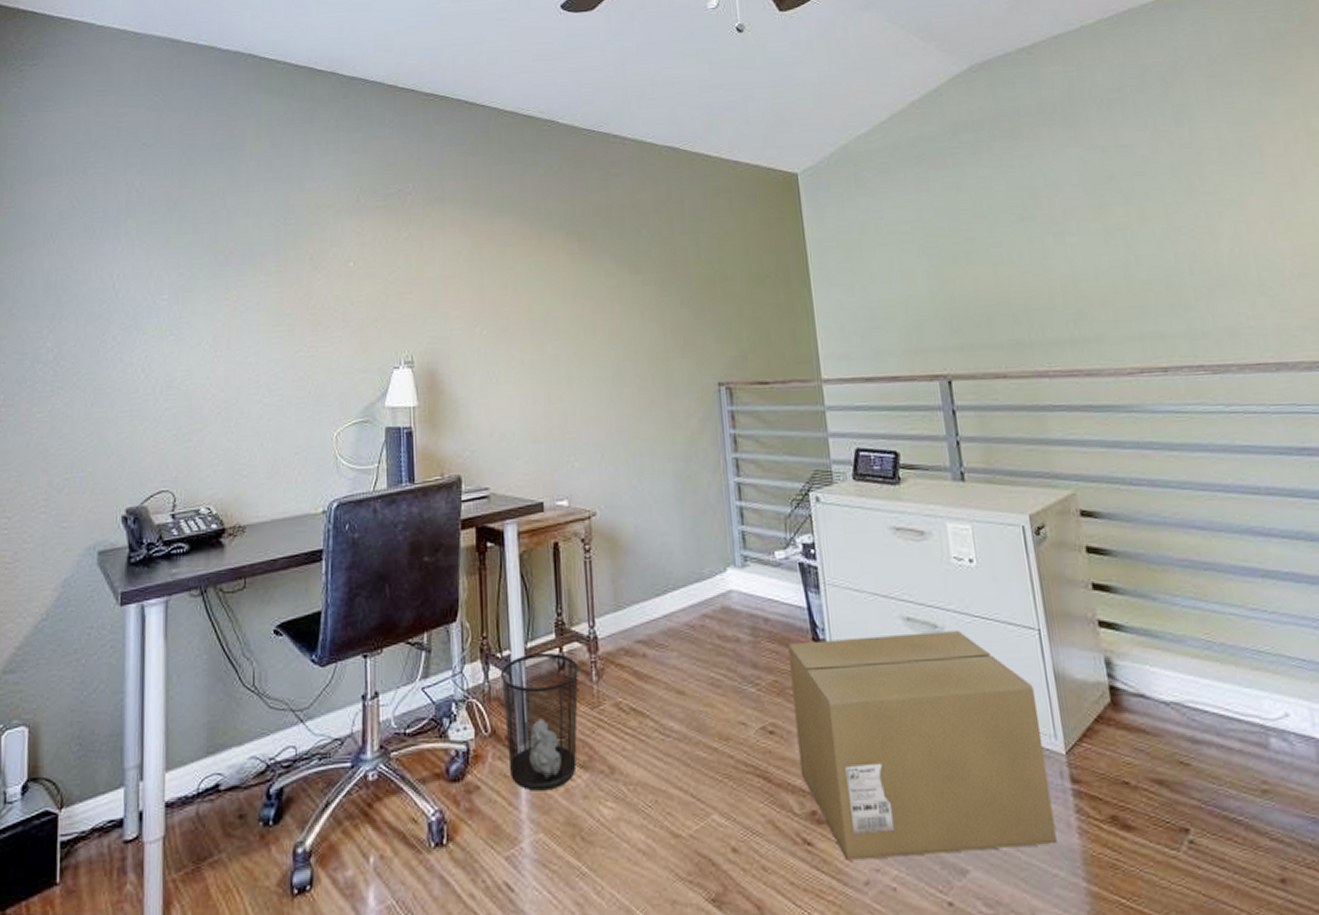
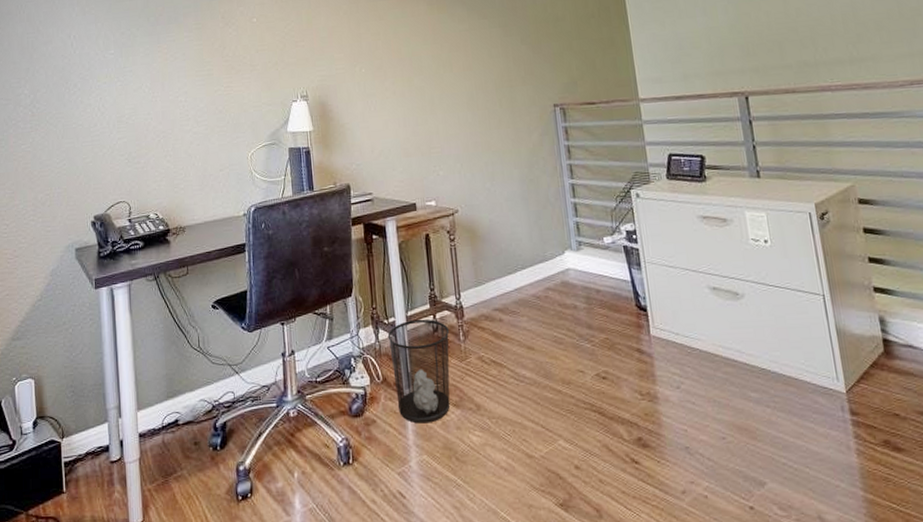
box: present [787,631,1057,860] -> none [615,297,839,475]

